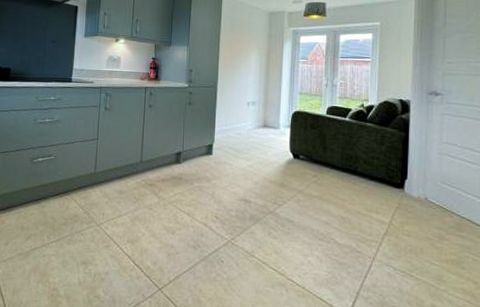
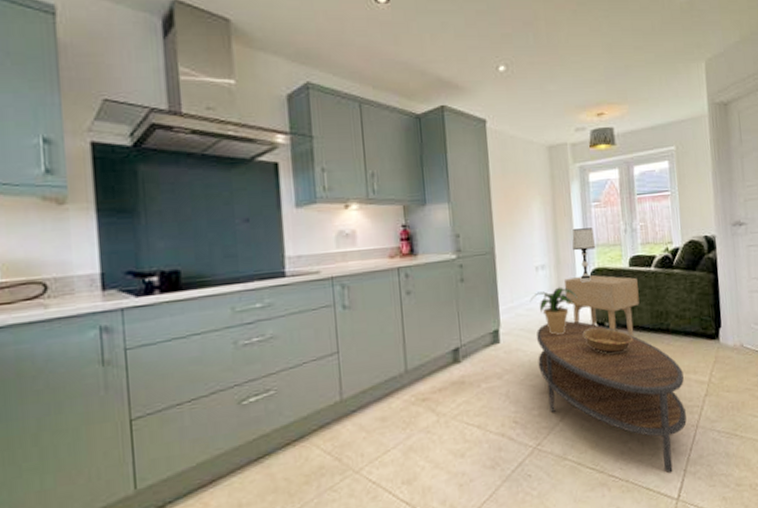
potted plant: none [239,120,279,158] -> present [529,286,578,335]
coffee table: none [240,147,366,291] -> present [536,321,687,473]
side table: none [268,115,332,171] -> present [564,275,640,337]
decorative bowl: none [279,158,323,182] -> present [582,328,634,354]
table lamp: none [280,78,299,121] -> present [572,228,595,282]

